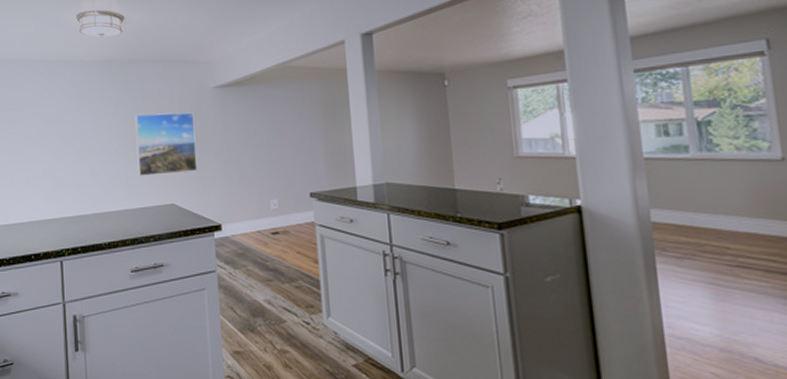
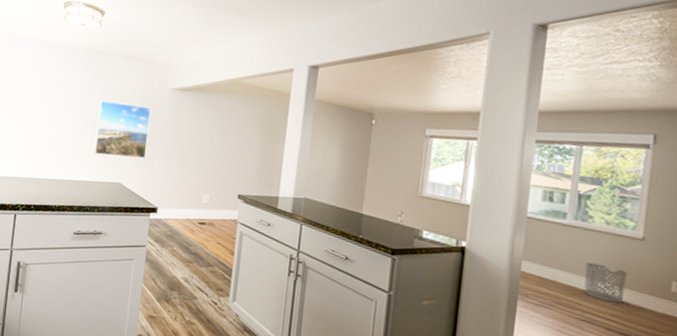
waste bin: none [724,197,777,239] -> present [584,262,627,304]

